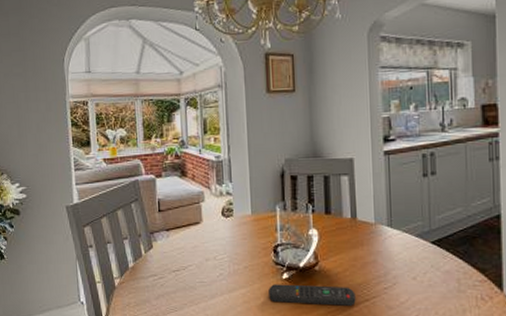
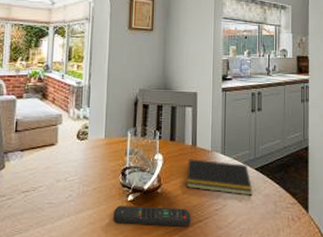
notepad: none [347,233,430,273] -> present [186,159,253,196]

